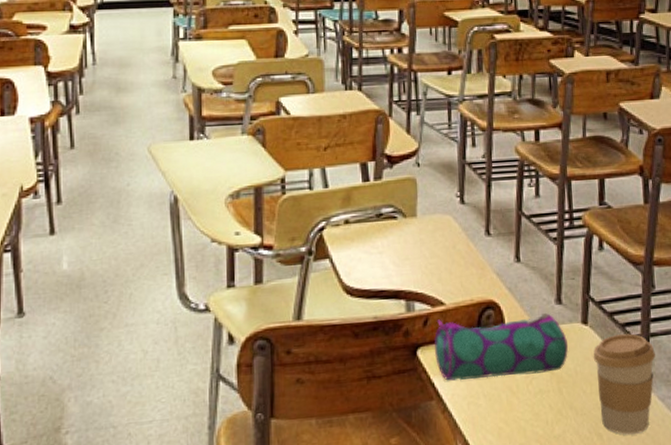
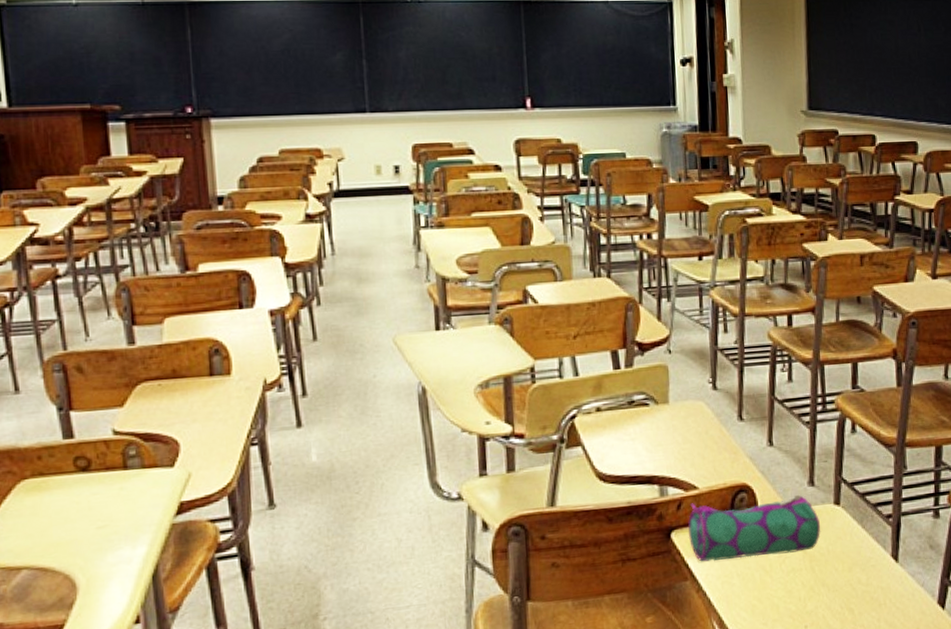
coffee cup: present [593,333,655,435] -> none [845,513,906,609]

